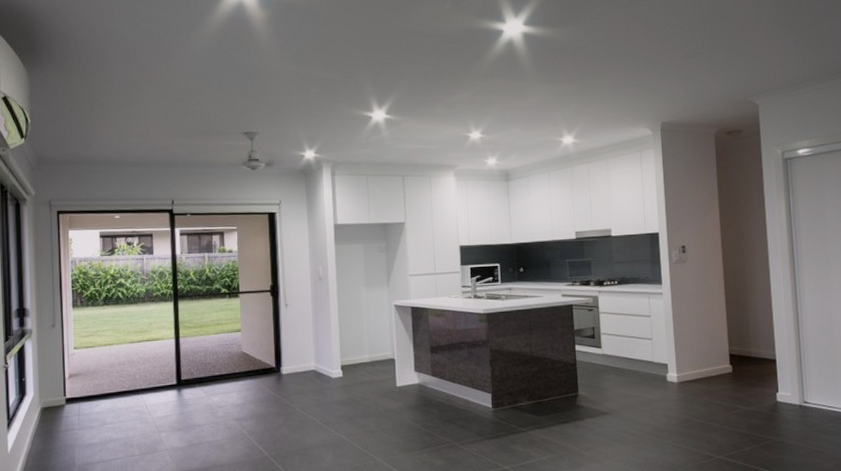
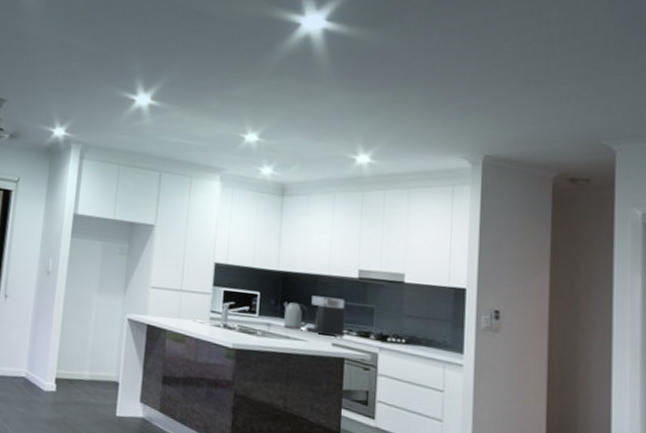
kettle: none [521,266,541,290] -> present [284,301,310,331]
coffee maker: none [539,257,571,290] -> present [305,295,346,338]

